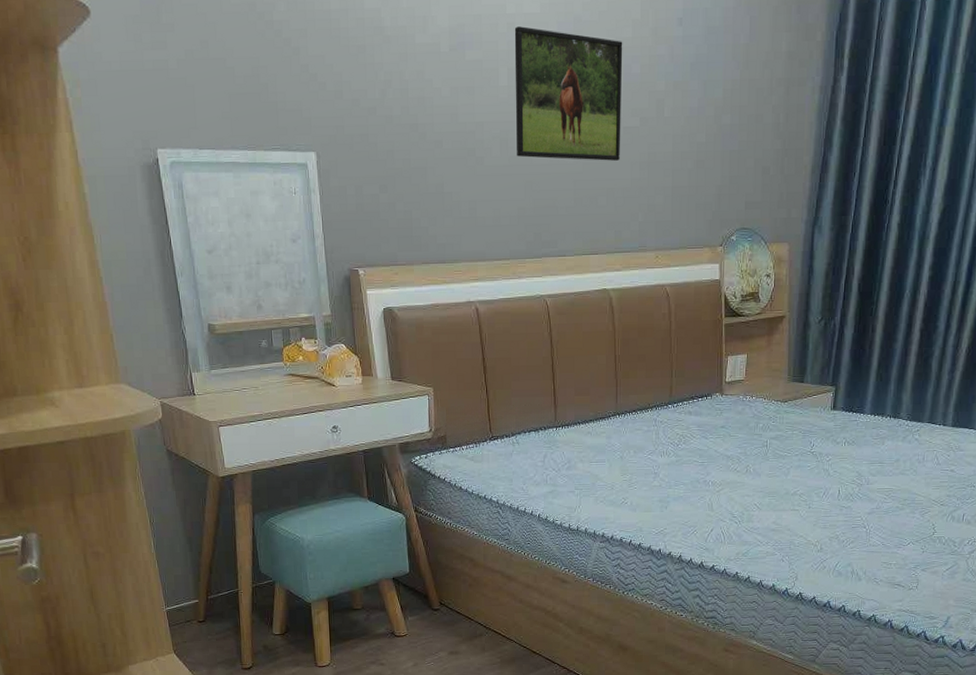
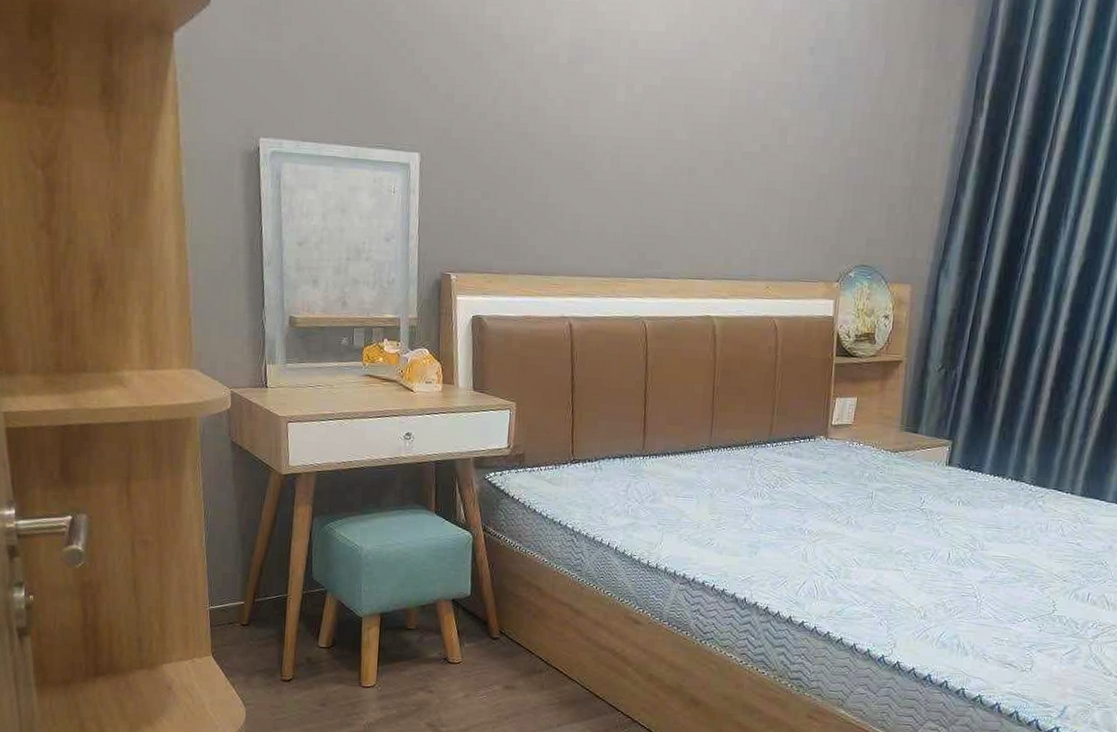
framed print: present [514,26,623,161] -> none [628,44,749,186]

